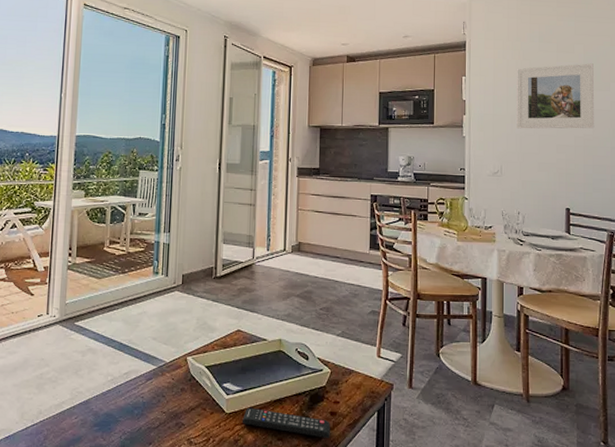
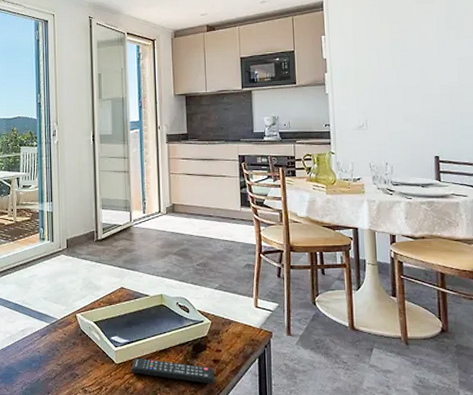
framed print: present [516,63,595,129] -> none [375,12,460,82]

